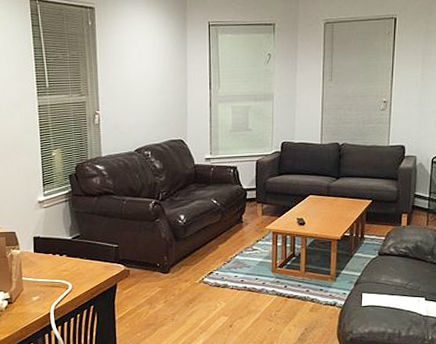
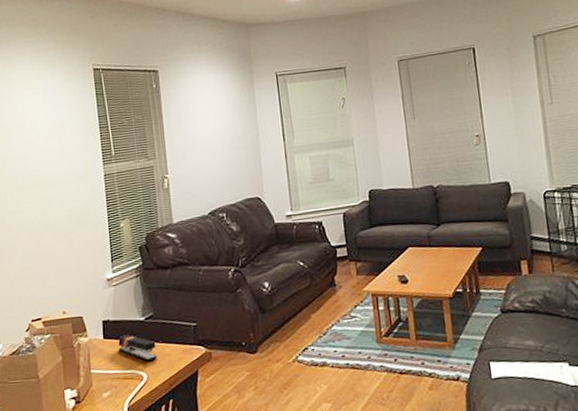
stapler: none [47,250,82,274] -> present [118,335,157,362]

